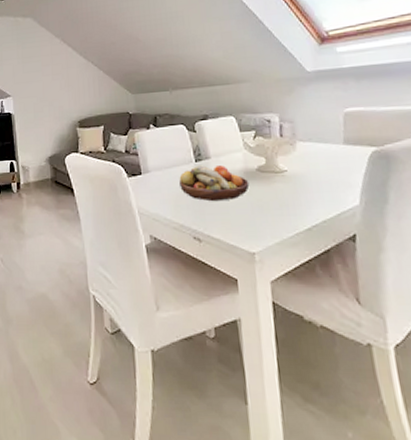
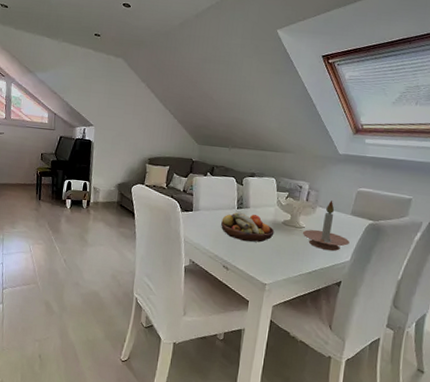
candle holder: none [285,130,353,196] -> present [302,200,350,251]

